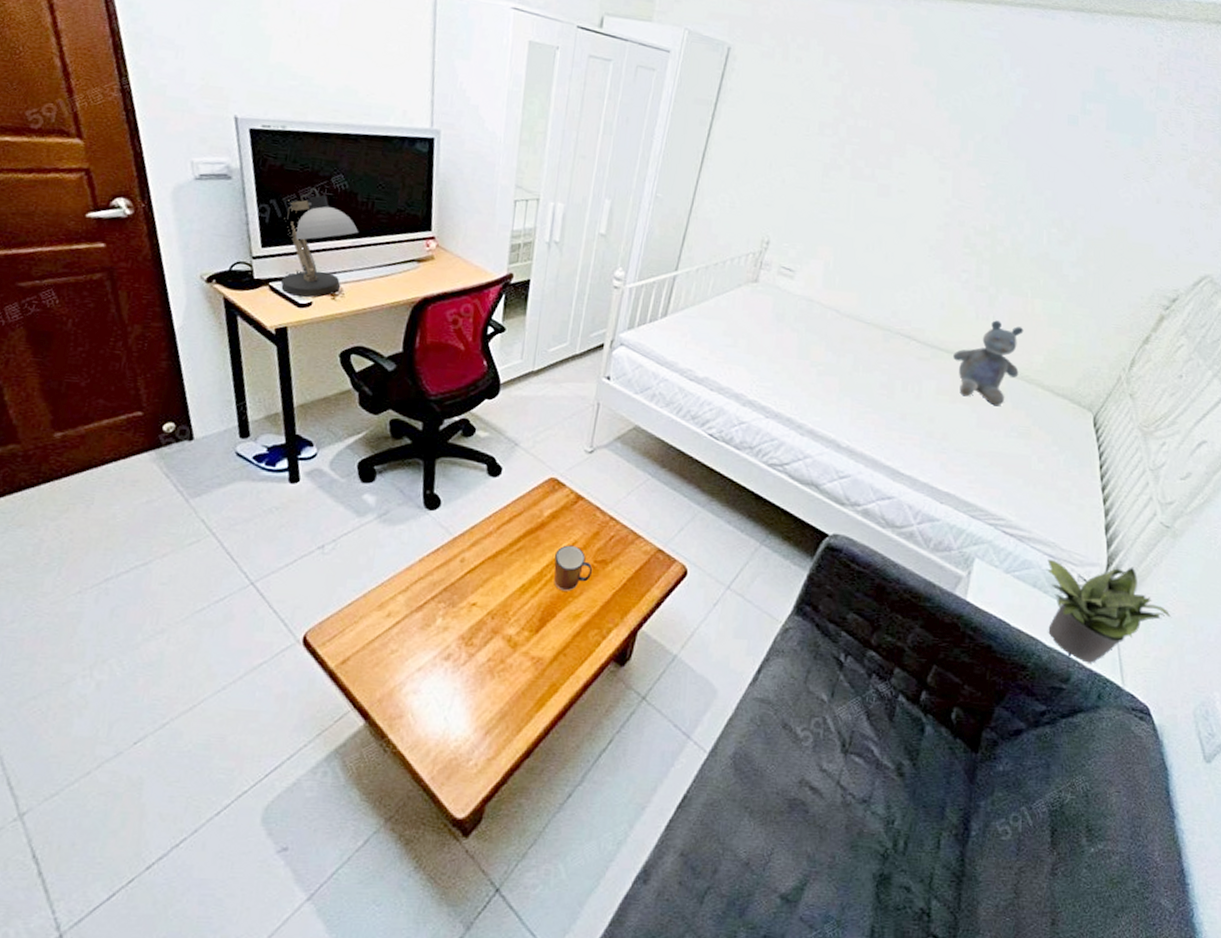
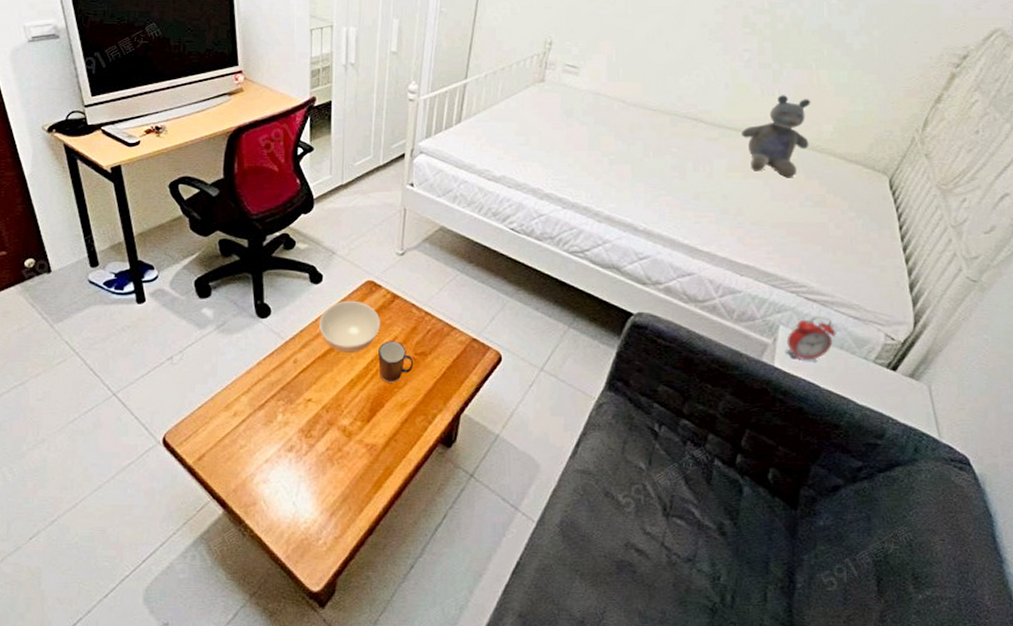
desk lamp: present [280,187,359,297] -> none [108,37,175,136]
bowl: none [492,497,561,557] -> present [319,300,381,354]
alarm clock: none [980,550,1031,598] -> present [786,315,836,361]
potted plant: present [1046,559,1172,662] -> none [852,321,986,417]

